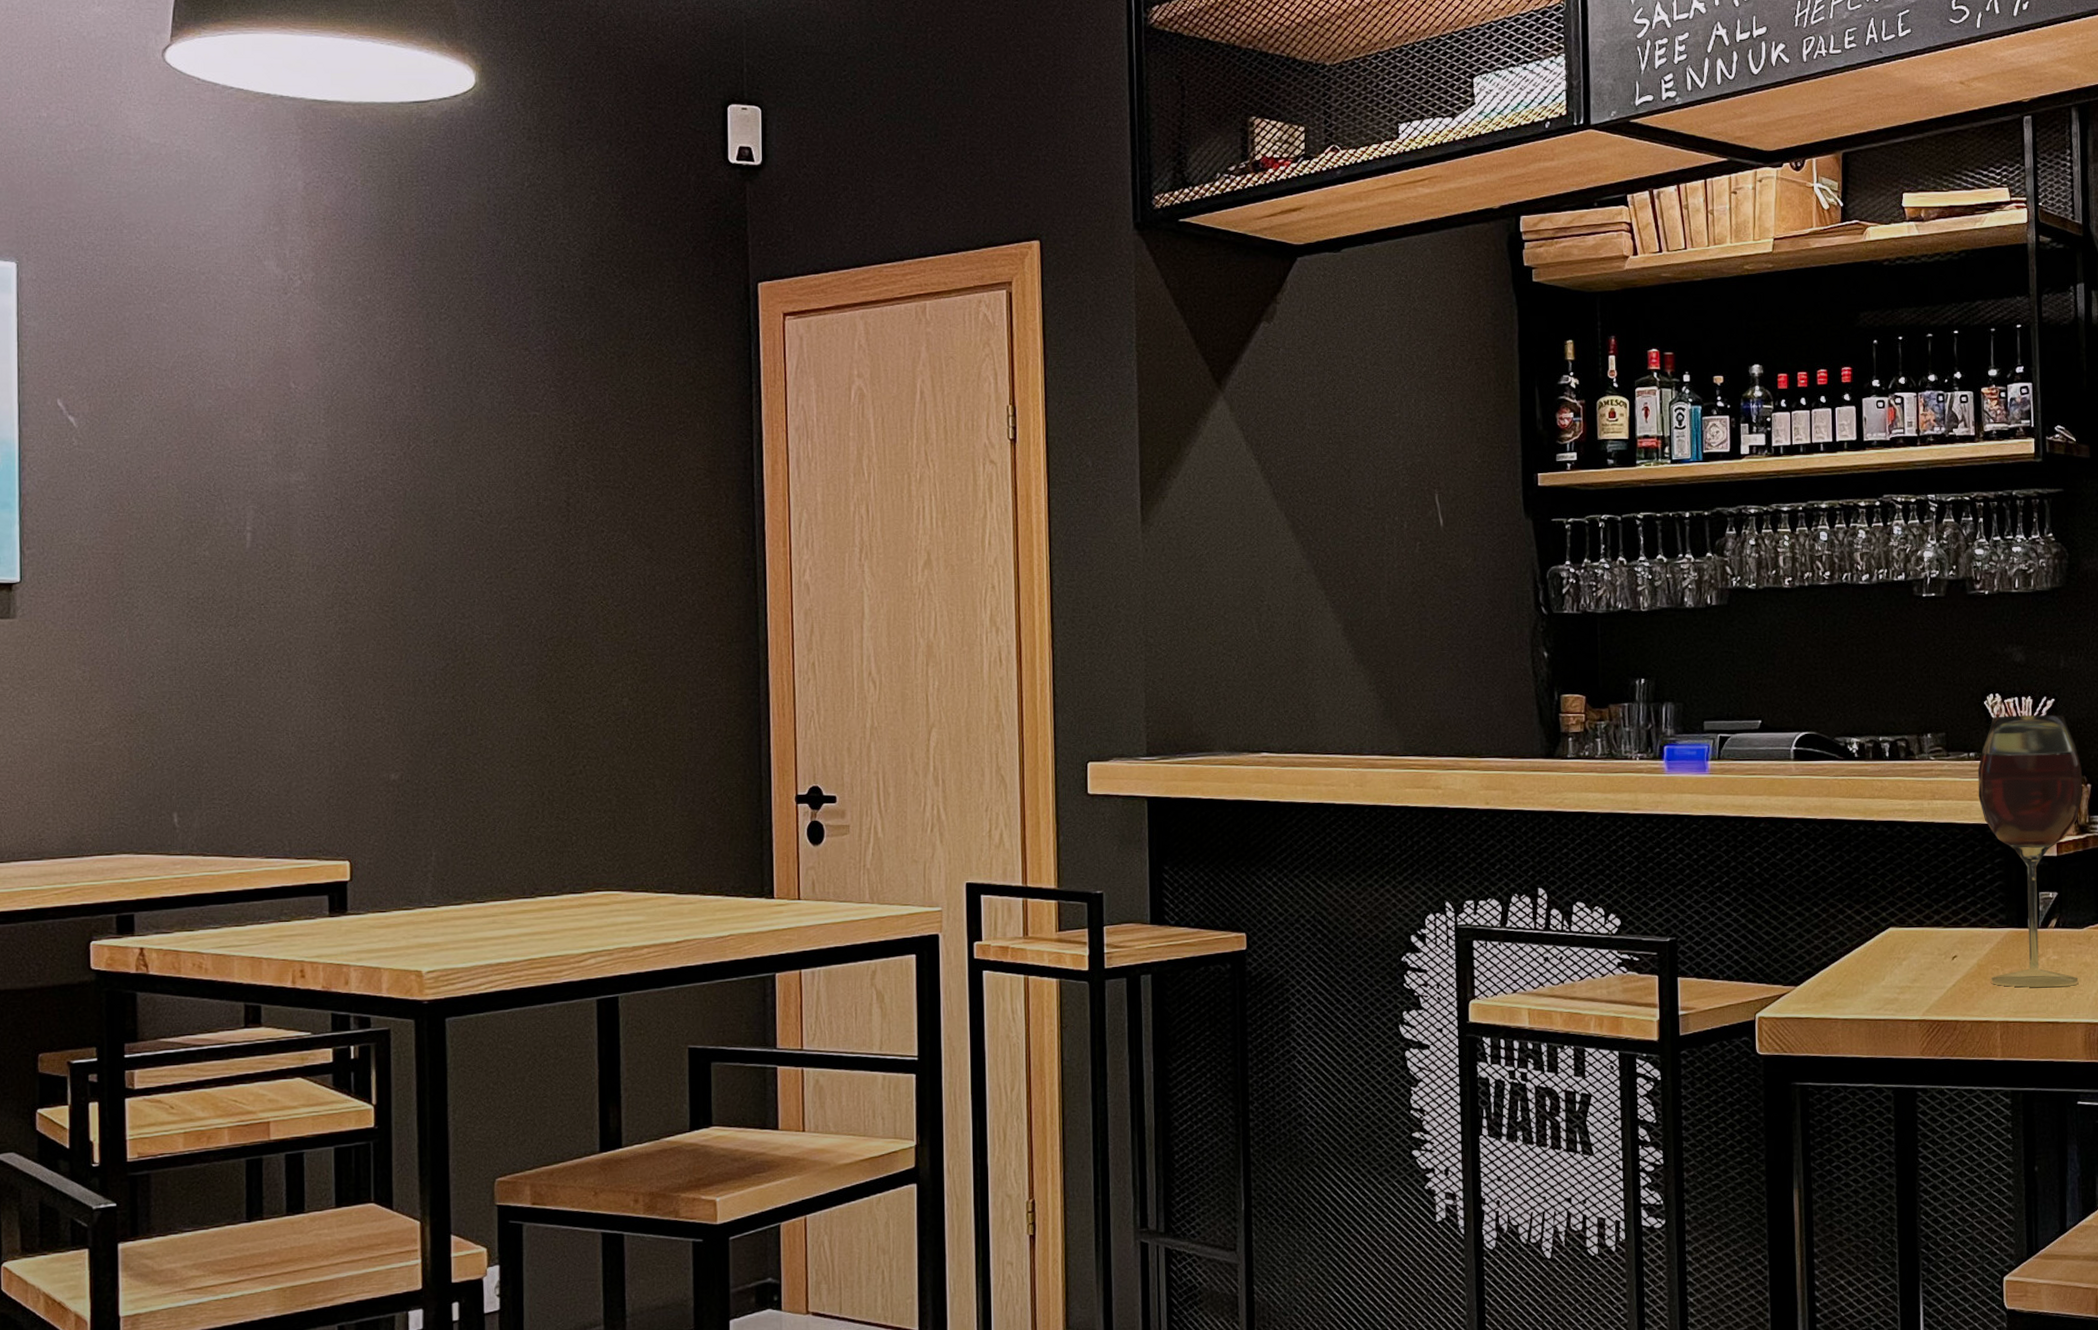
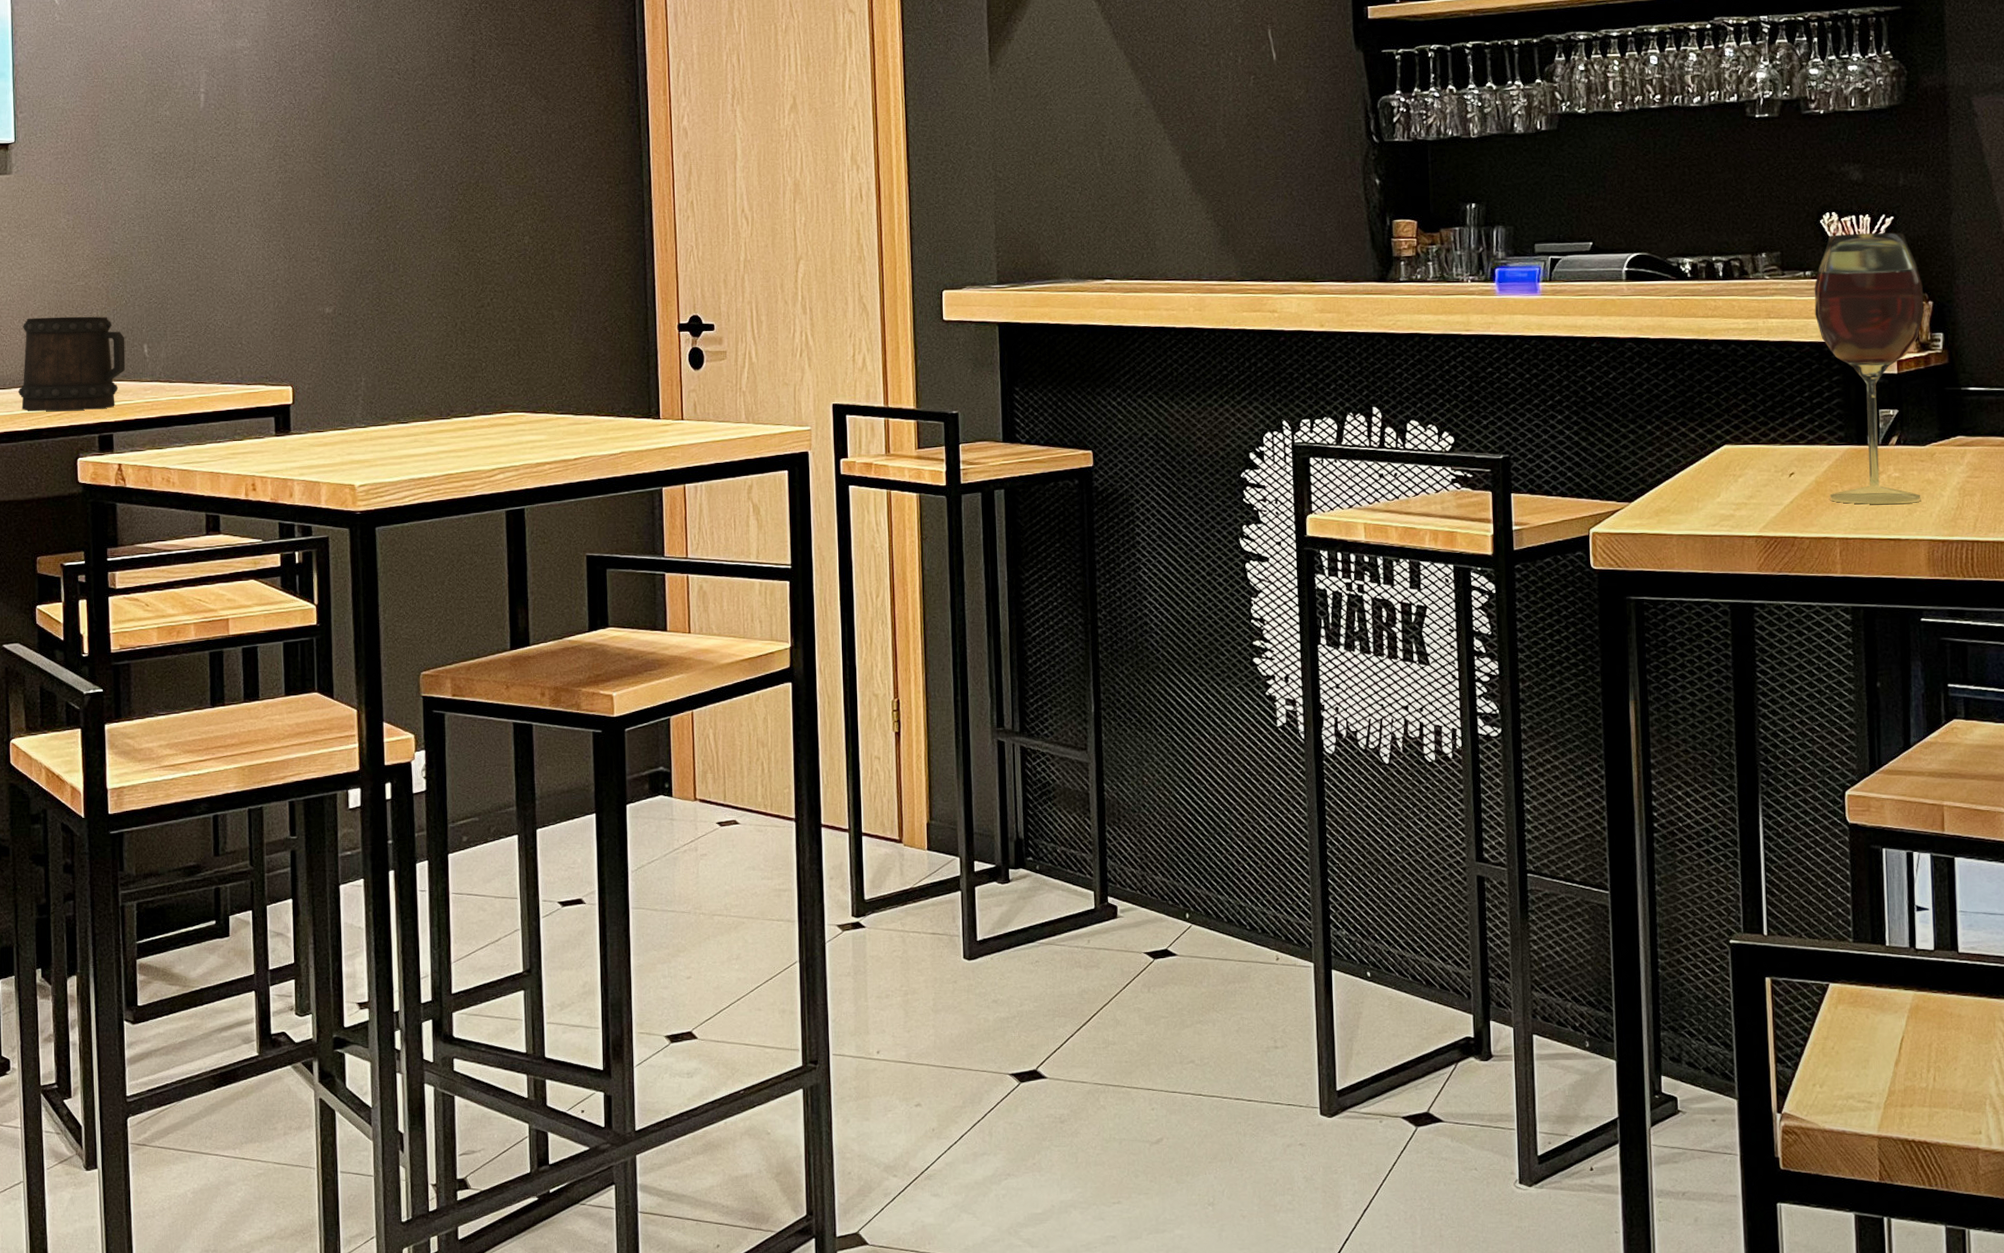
beer mug: none [19,780,151,888] -> present [18,316,126,411]

